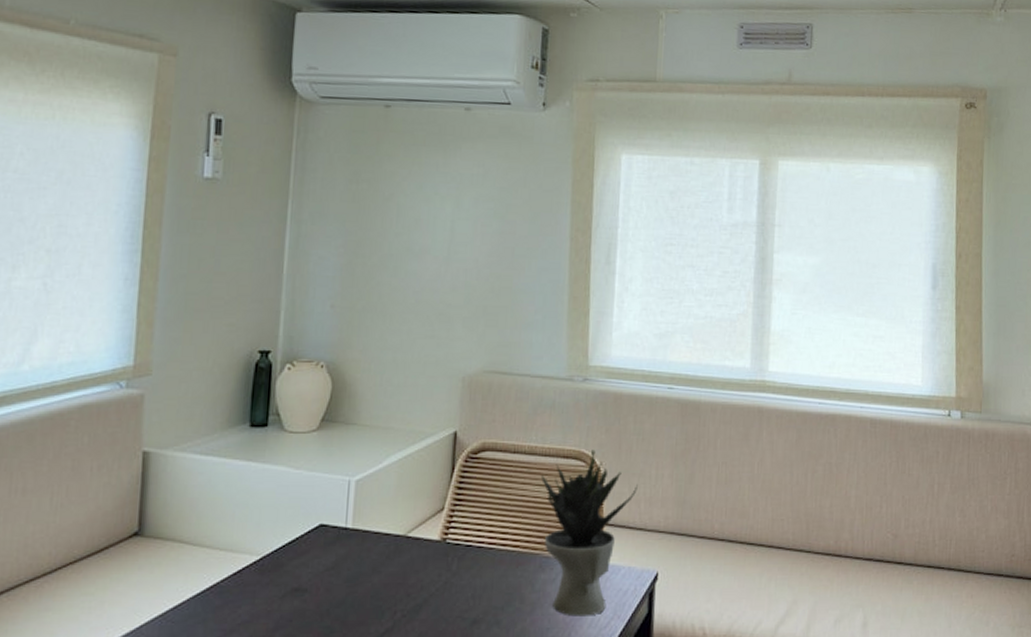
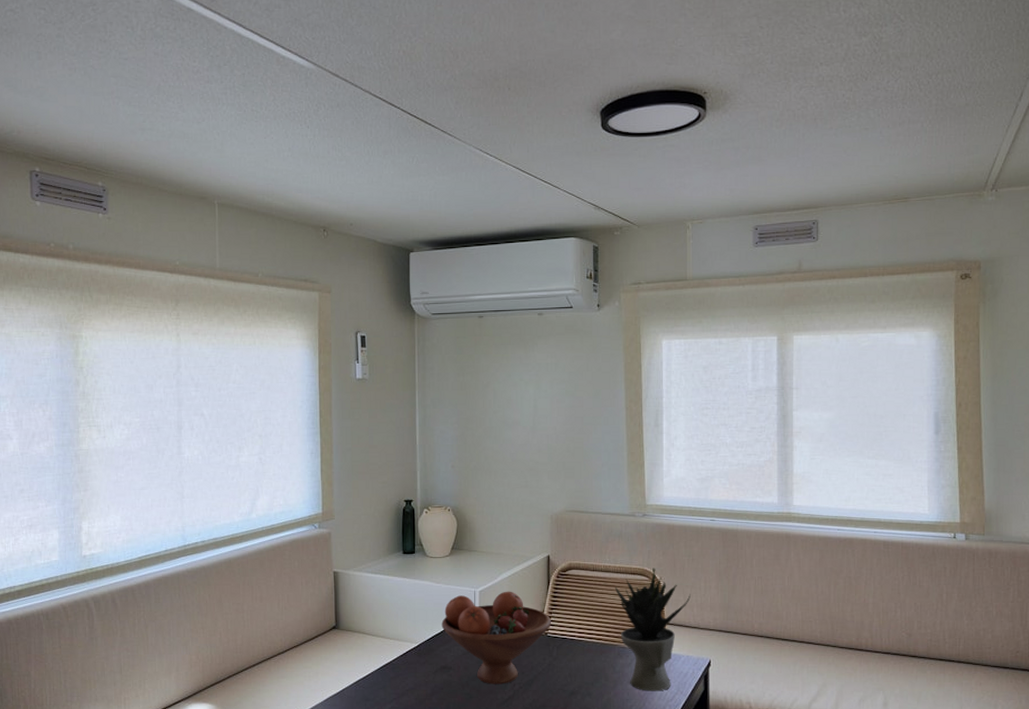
fruit bowl: none [297,480,454,613] -> present [441,591,552,684]

